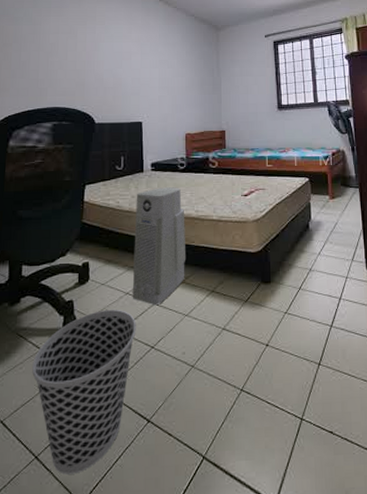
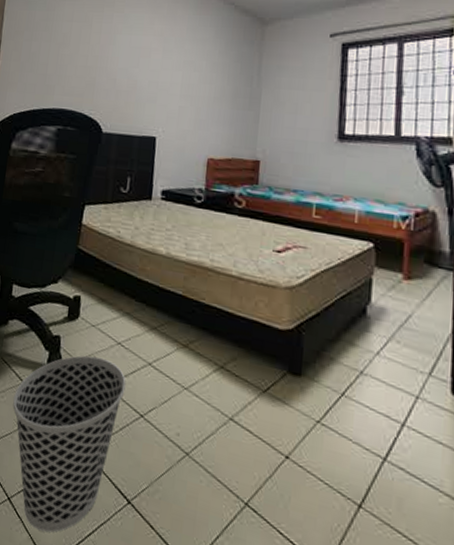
air purifier: present [132,187,186,305] -> none [124,222,197,367]

